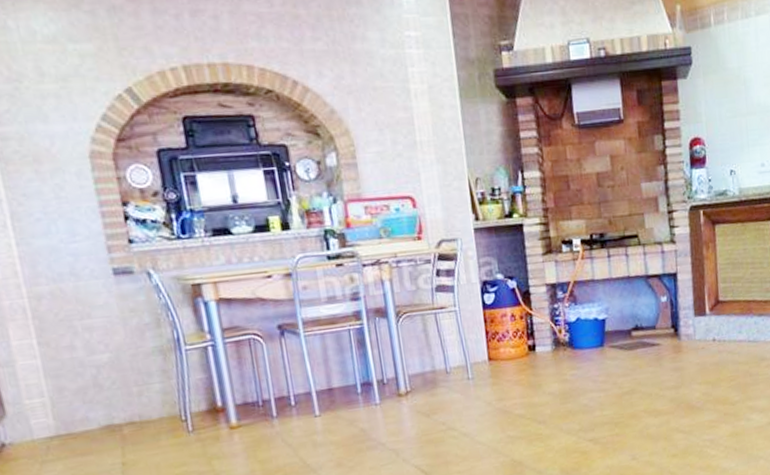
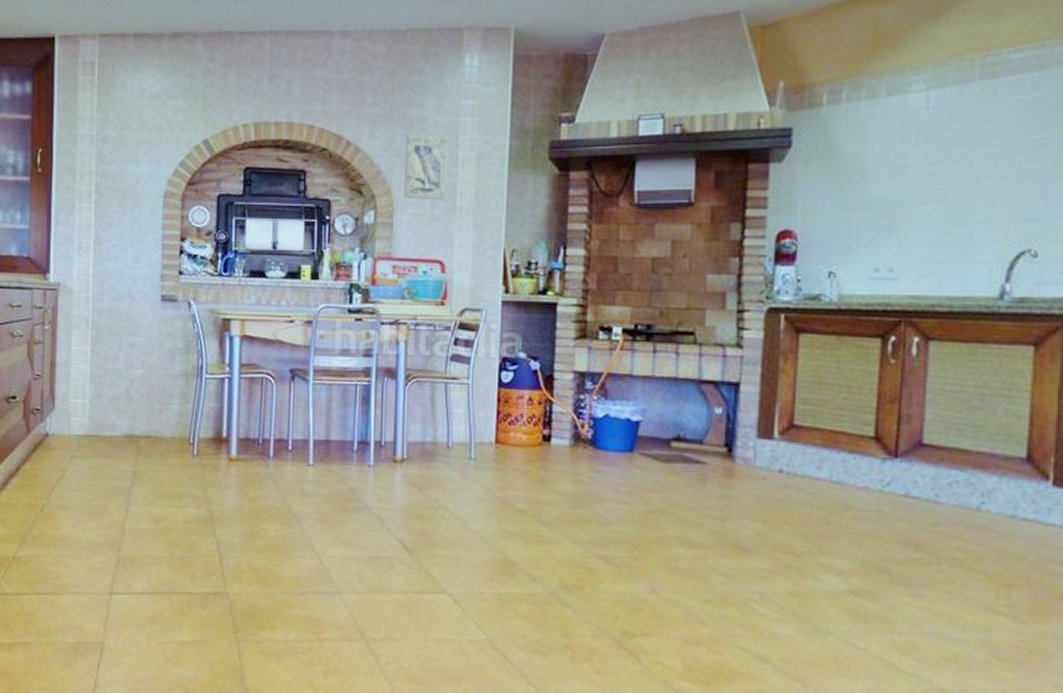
wall art: none [354,70,405,137] -> present [404,135,449,201]

